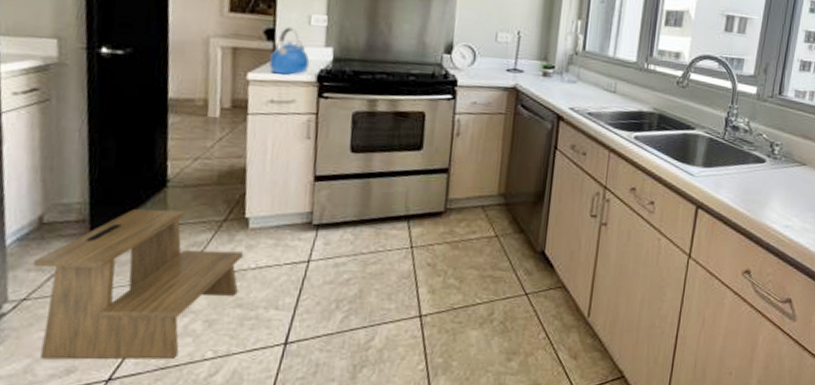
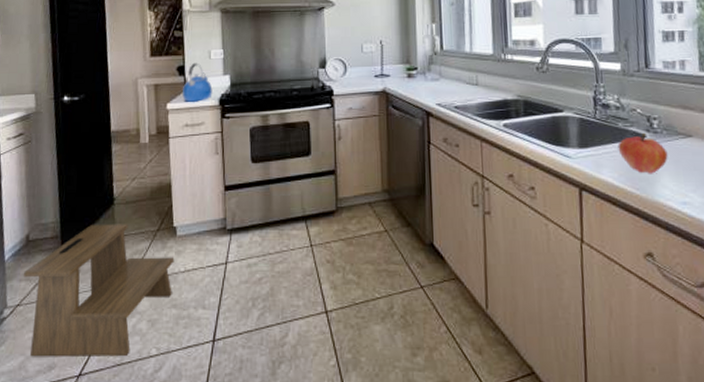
fruit: none [738,158,782,198] -> present [618,133,668,174]

